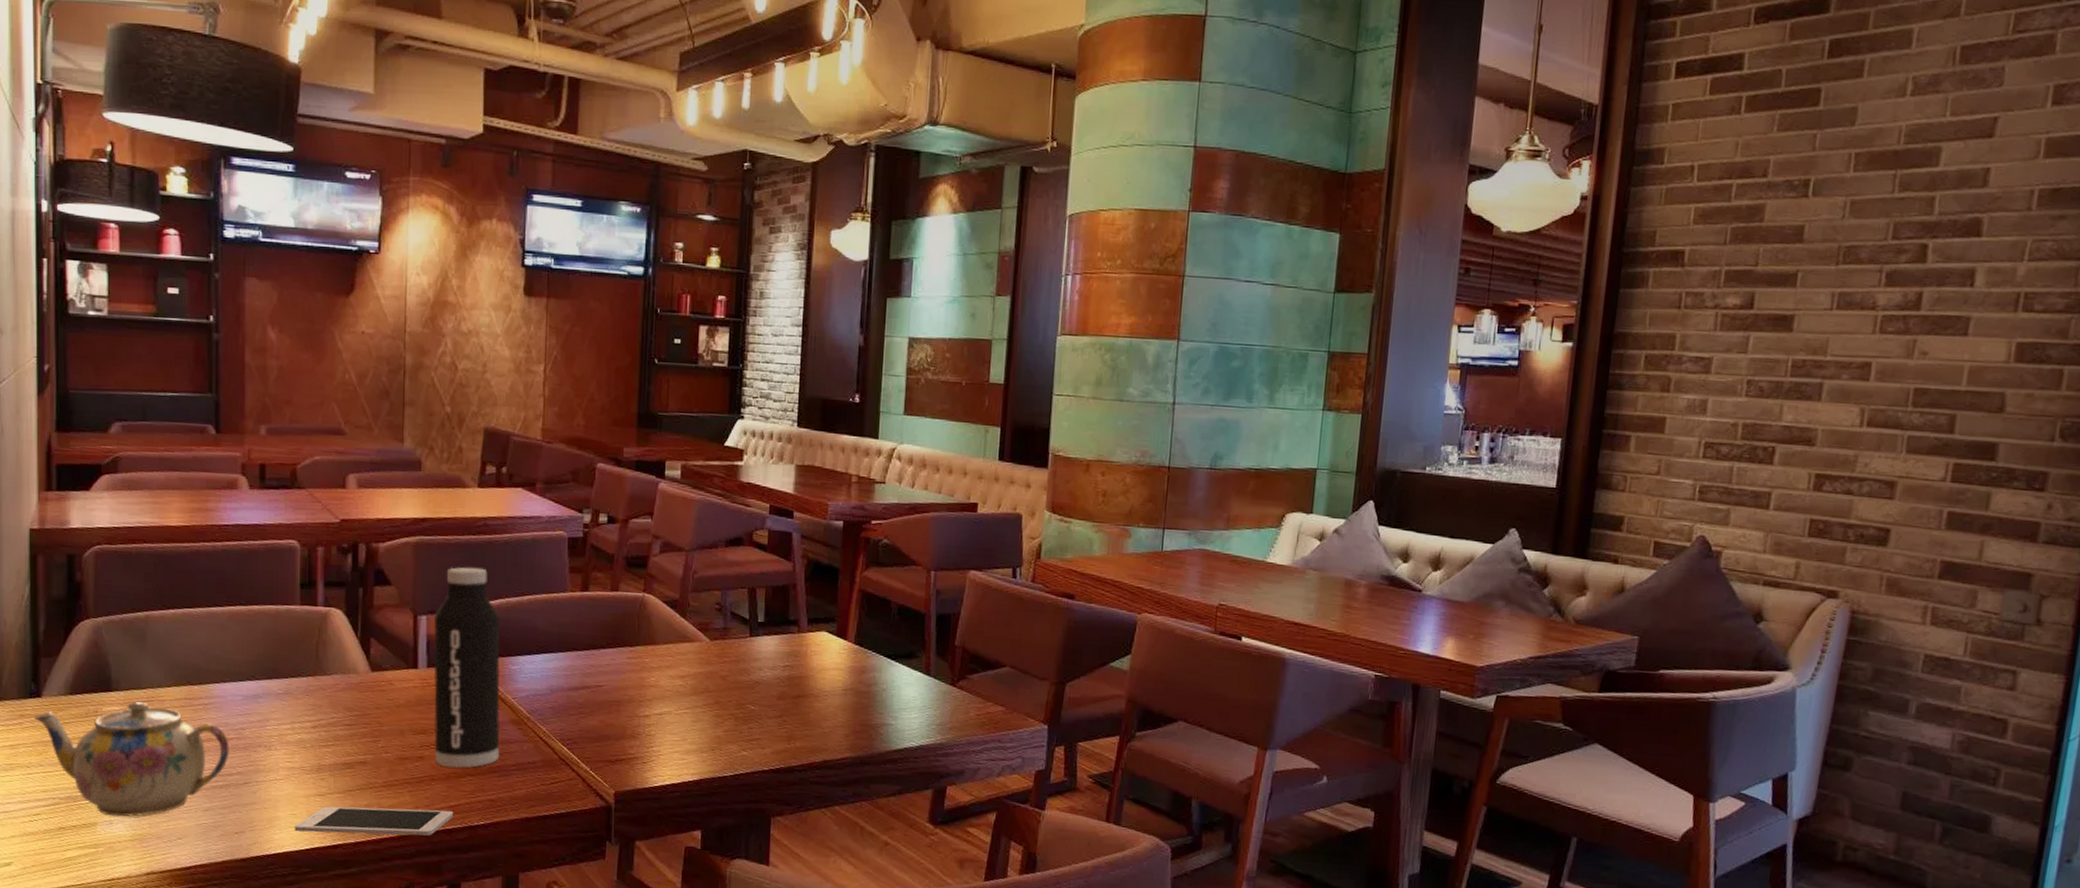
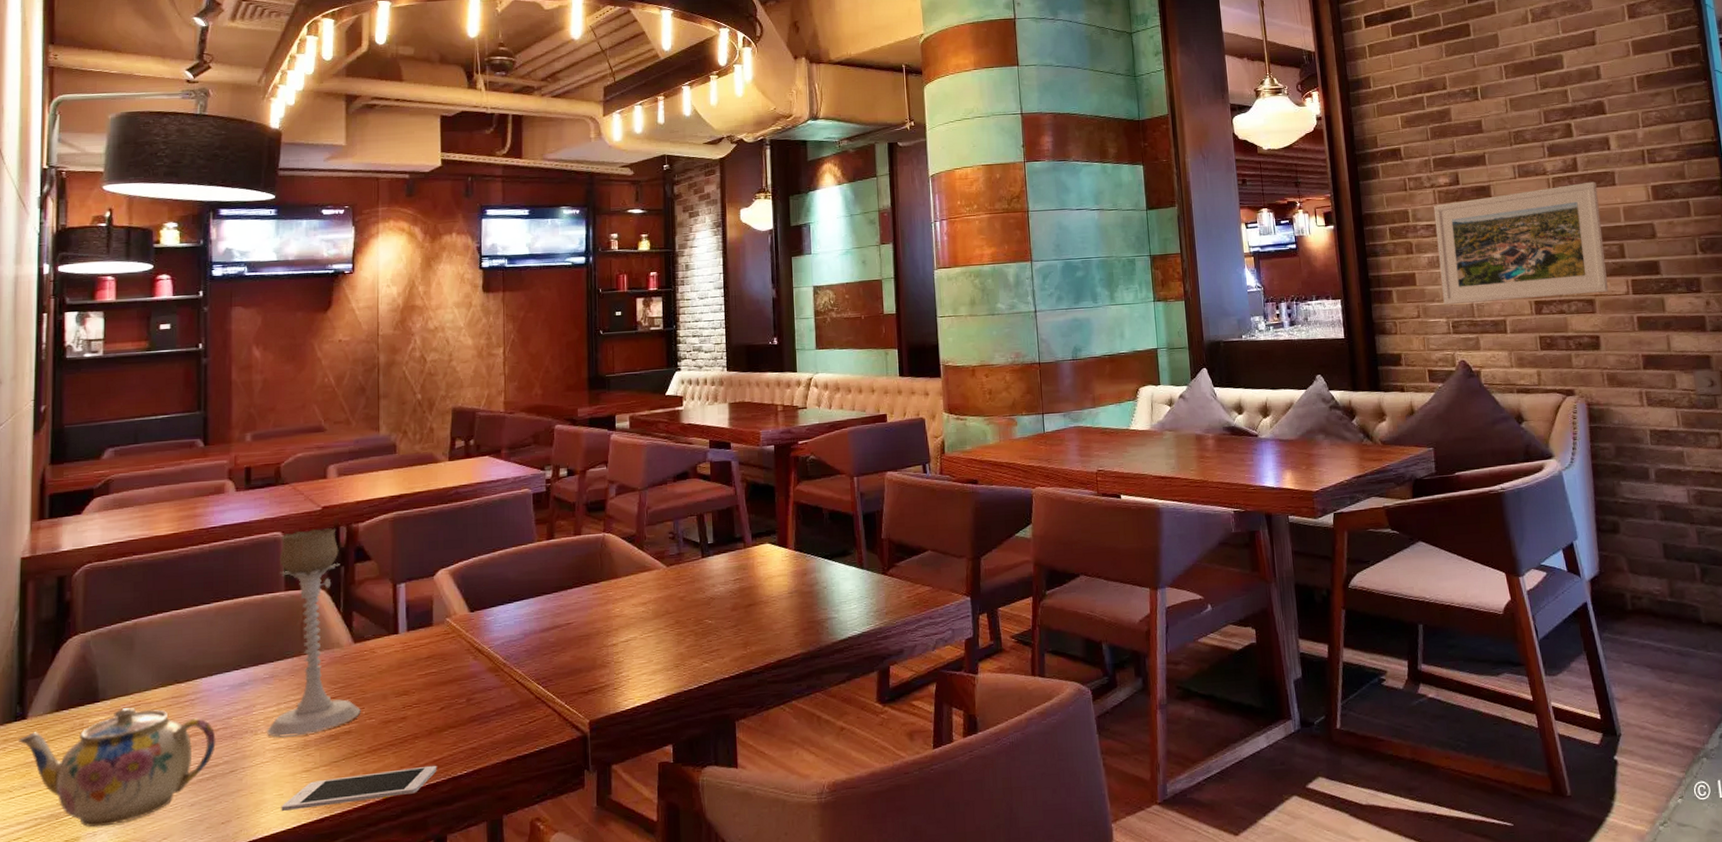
candle holder: none [280,541,377,759] -> present [266,528,361,738]
water bottle: present [434,567,501,768] -> none [413,532,479,723]
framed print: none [1694,326,1941,474] -> present [1433,181,1608,305]

